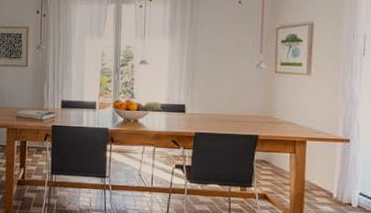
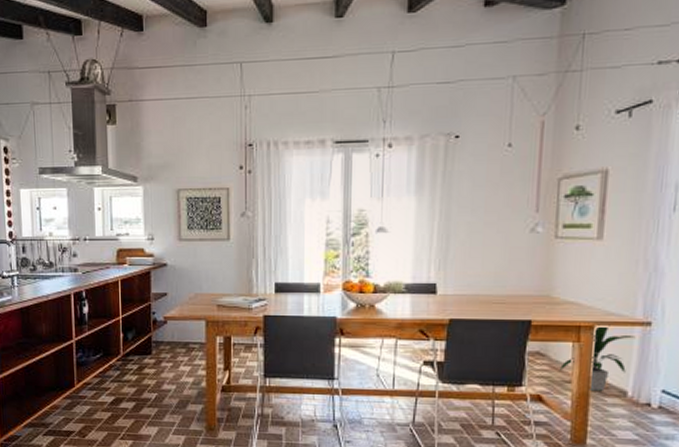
indoor plant: none [279,140,338,192] -> present [558,324,636,391]

